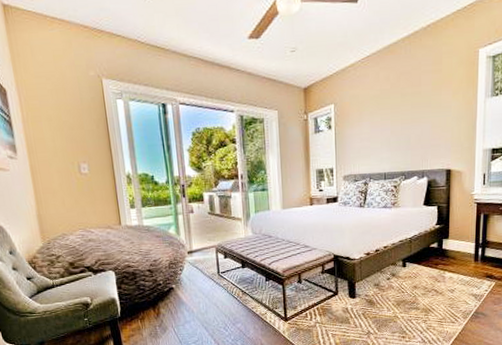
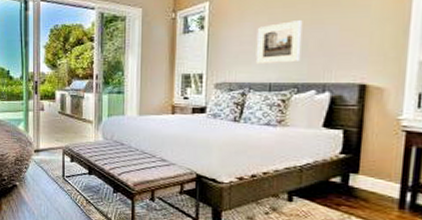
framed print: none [373,119,406,158] -> present [255,20,303,64]

